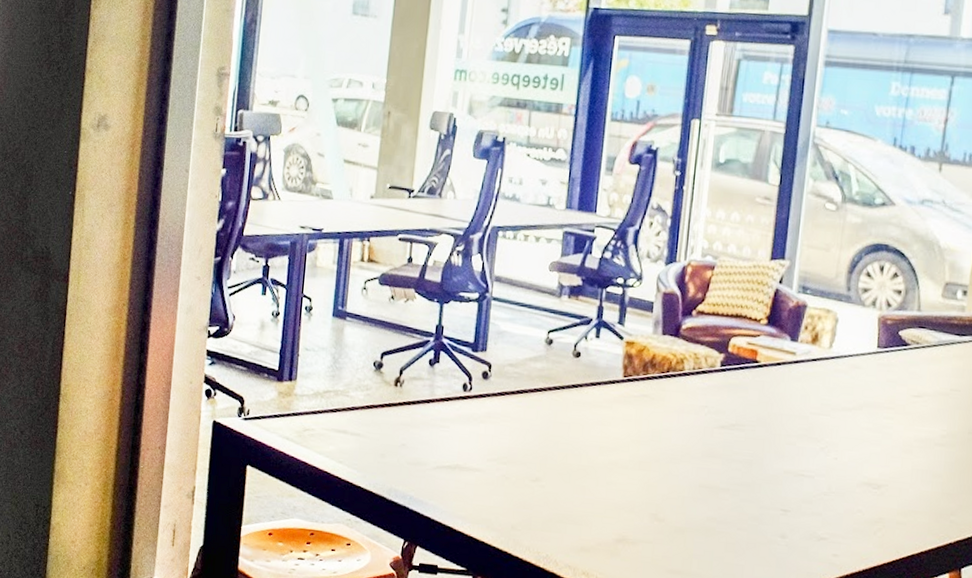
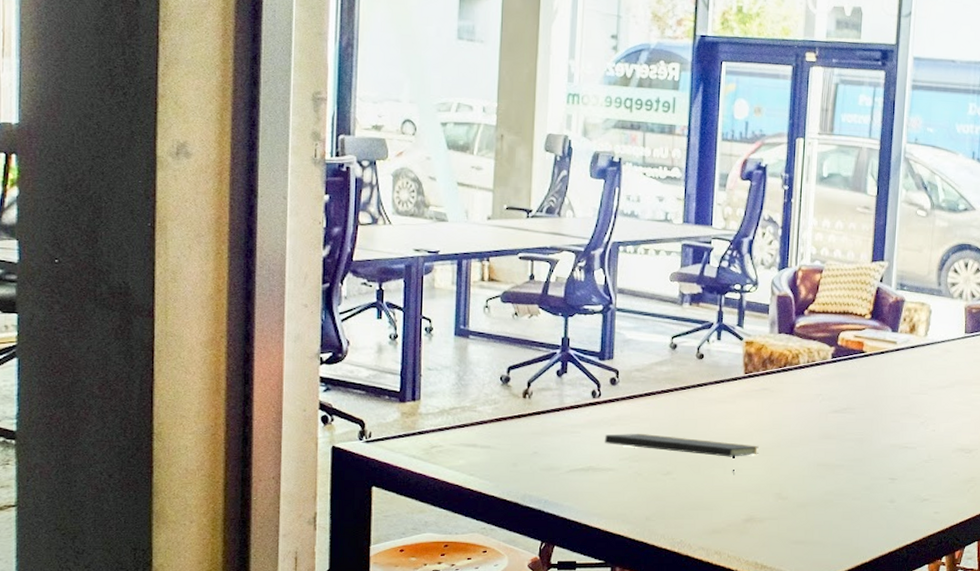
notepad: none [473,432,635,488] -> present [605,433,759,474]

